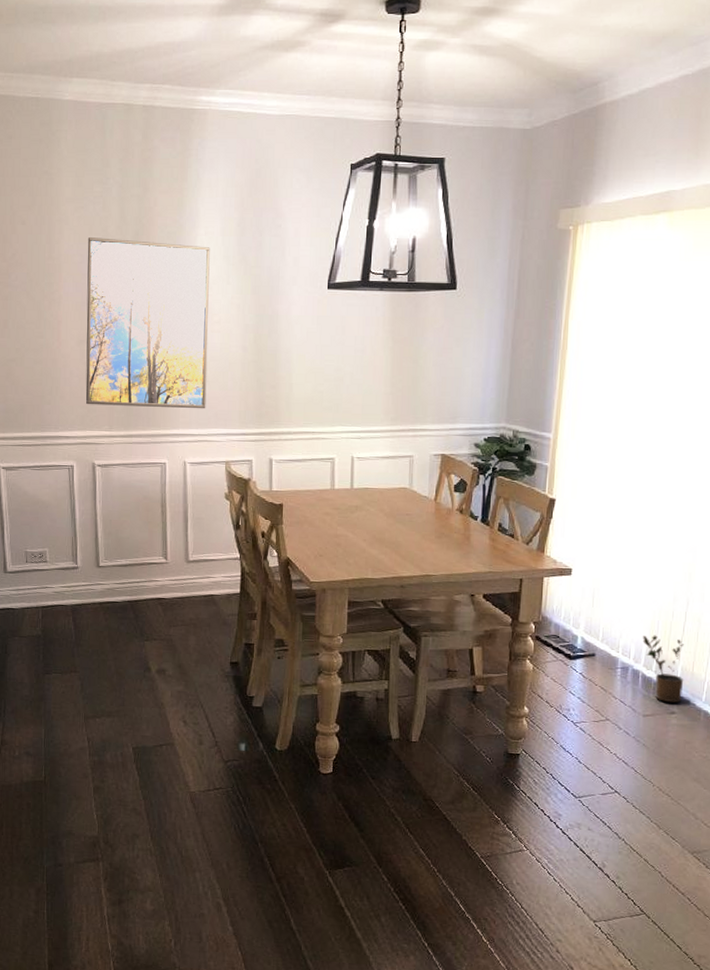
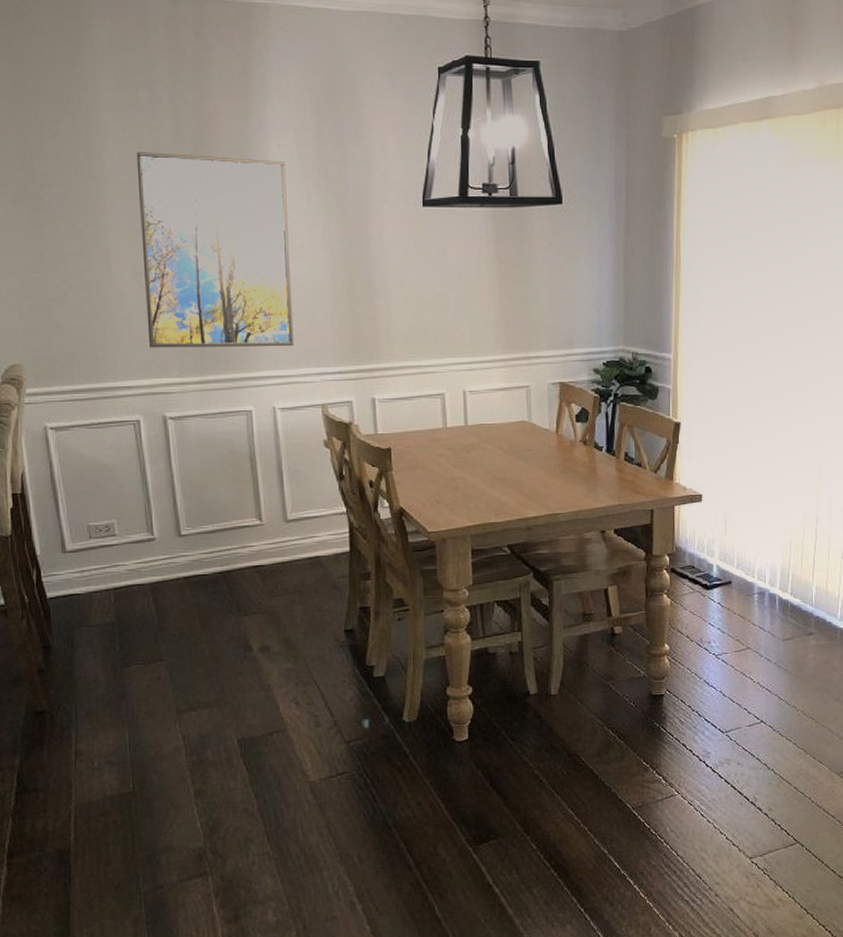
potted plant: present [643,635,685,703] -> none [777,556,819,624]

